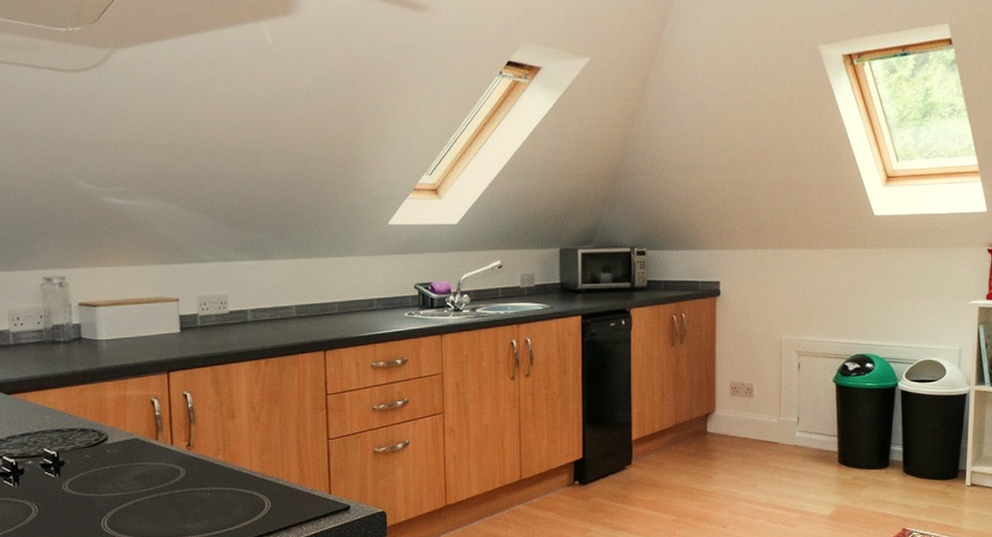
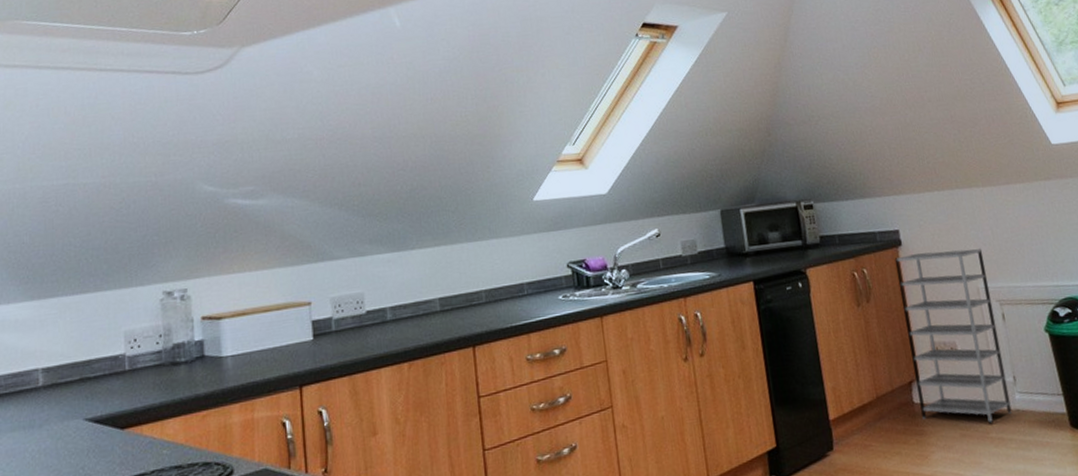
shelving unit: none [711,304,792,455] -> present [894,249,1012,424]

